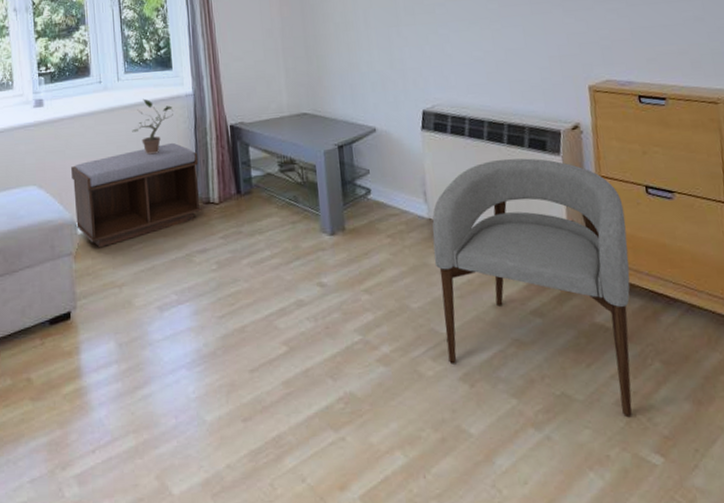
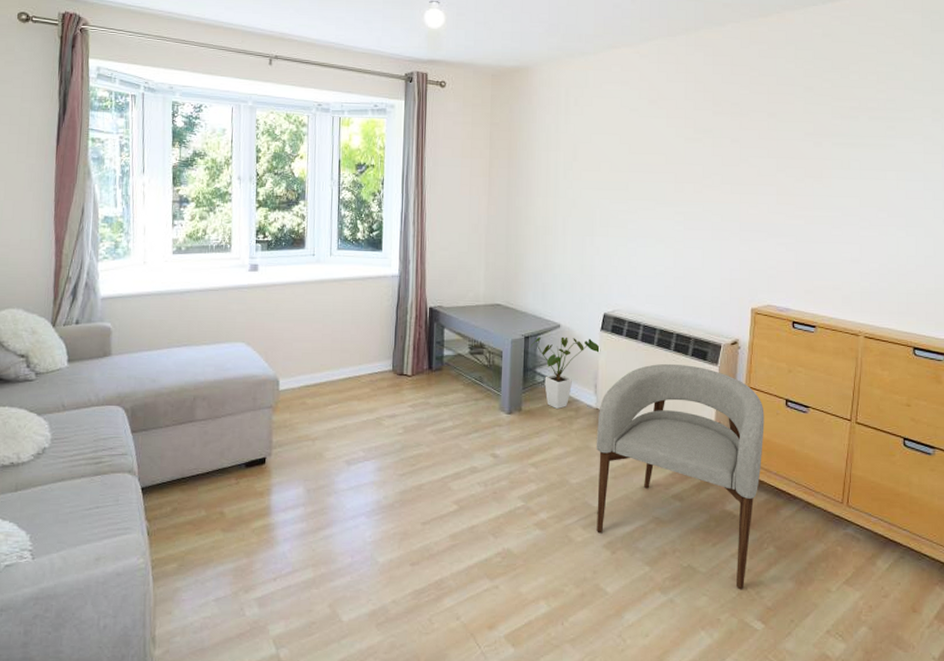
bench: present [71,142,202,248] -> none [277,317,397,404]
potted plant: present [132,98,173,155] -> none [339,275,379,326]
house plant: none [345,140,425,225] -> present [530,336,601,410]

